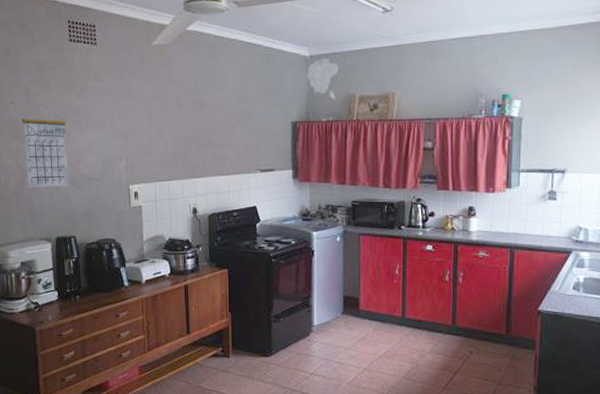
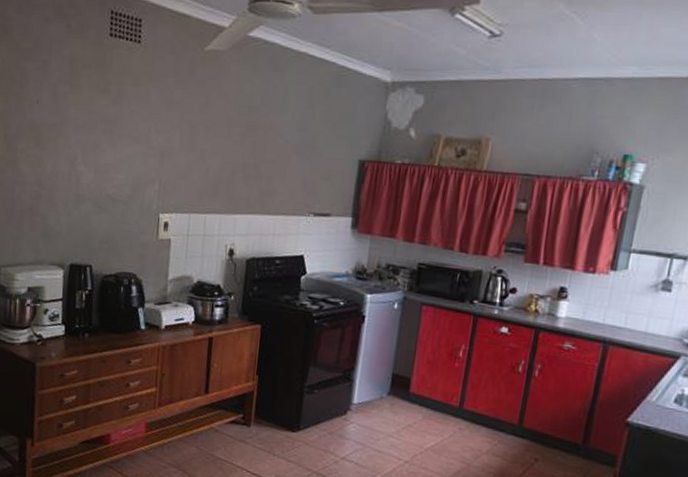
calendar: present [22,104,69,188] -> none [44,107,96,207]

